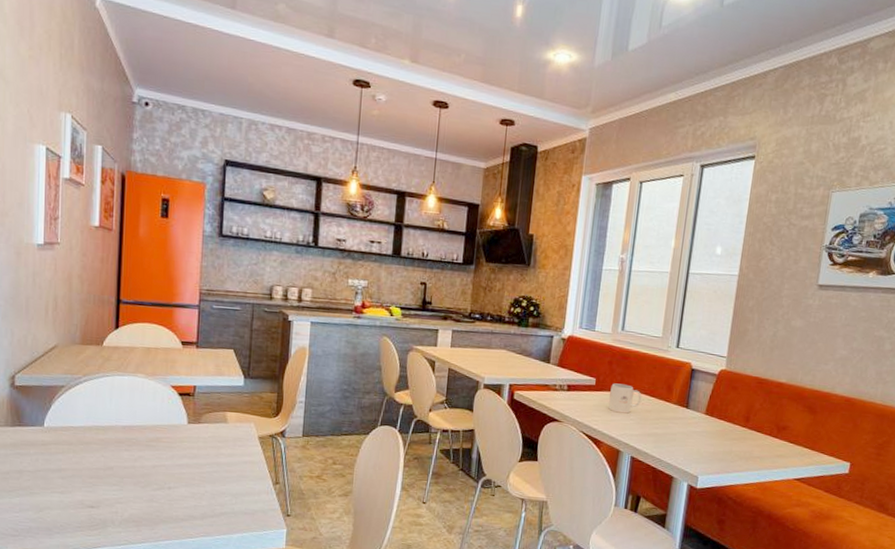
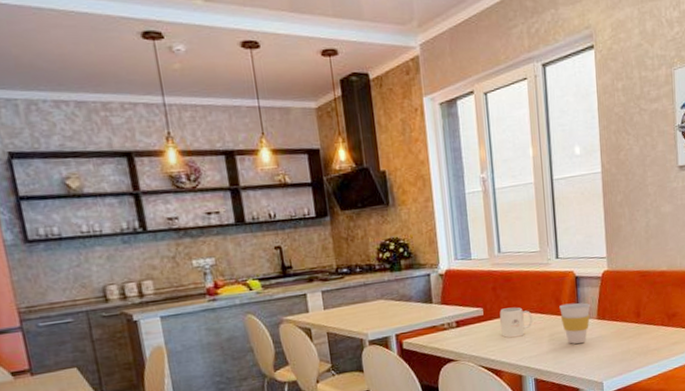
cup: none [669,392,701,434] -> present [559,303,590,345]

